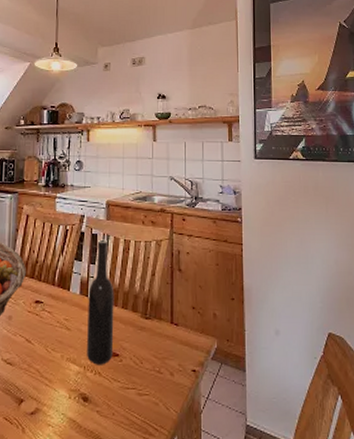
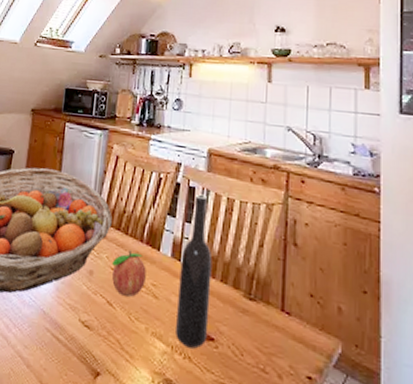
fruit: none [29,294,59,332] -> present [112,250,146,297]

